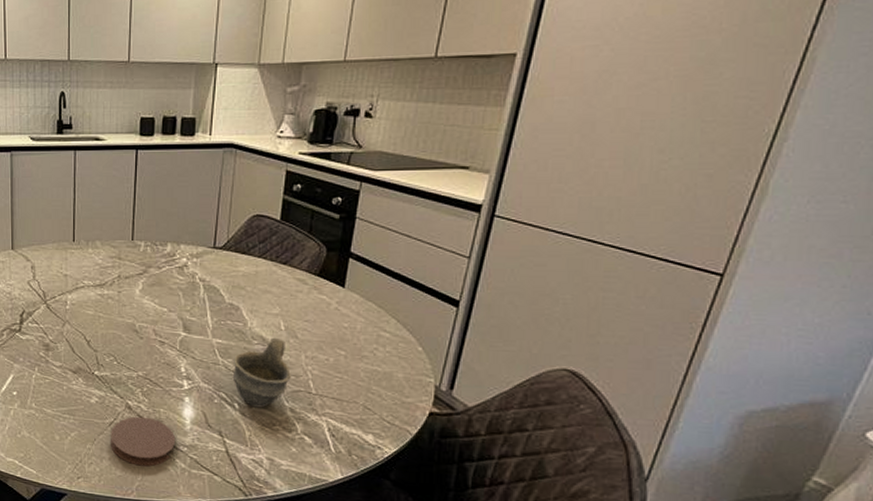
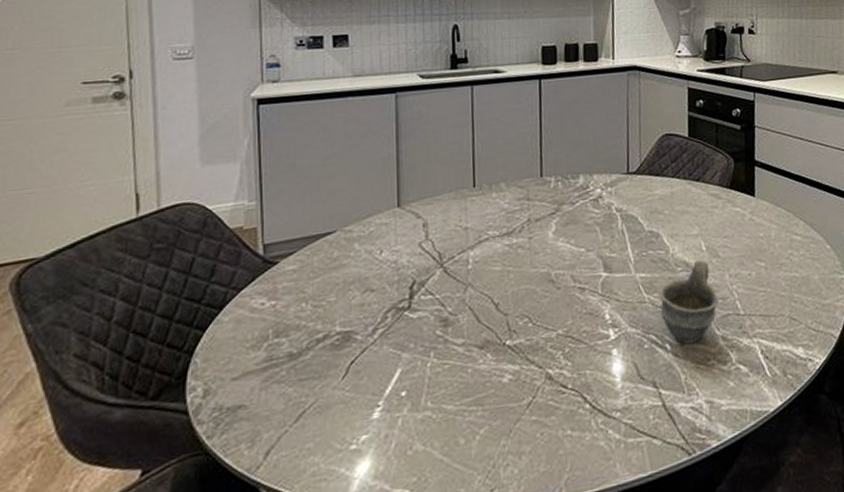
coaster: present [109,416,176,467] -> none [529,384,607,452]

